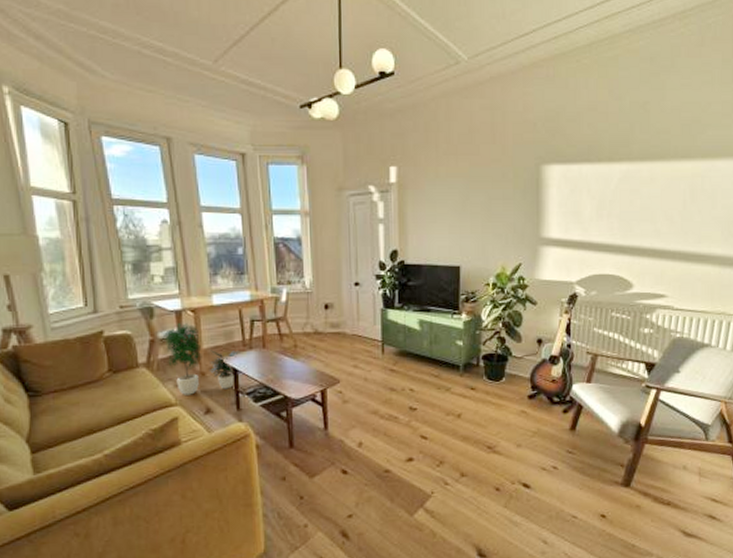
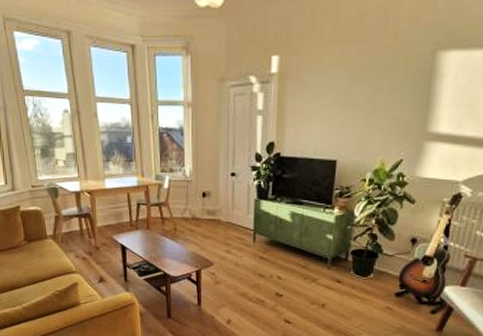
potted plant: present [162,322,241,395] -> none [65,202,128,265]

